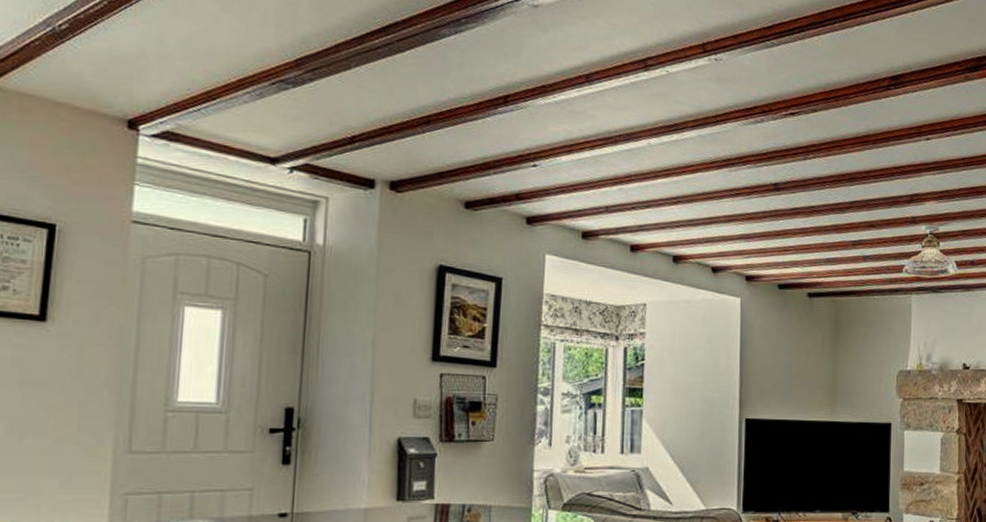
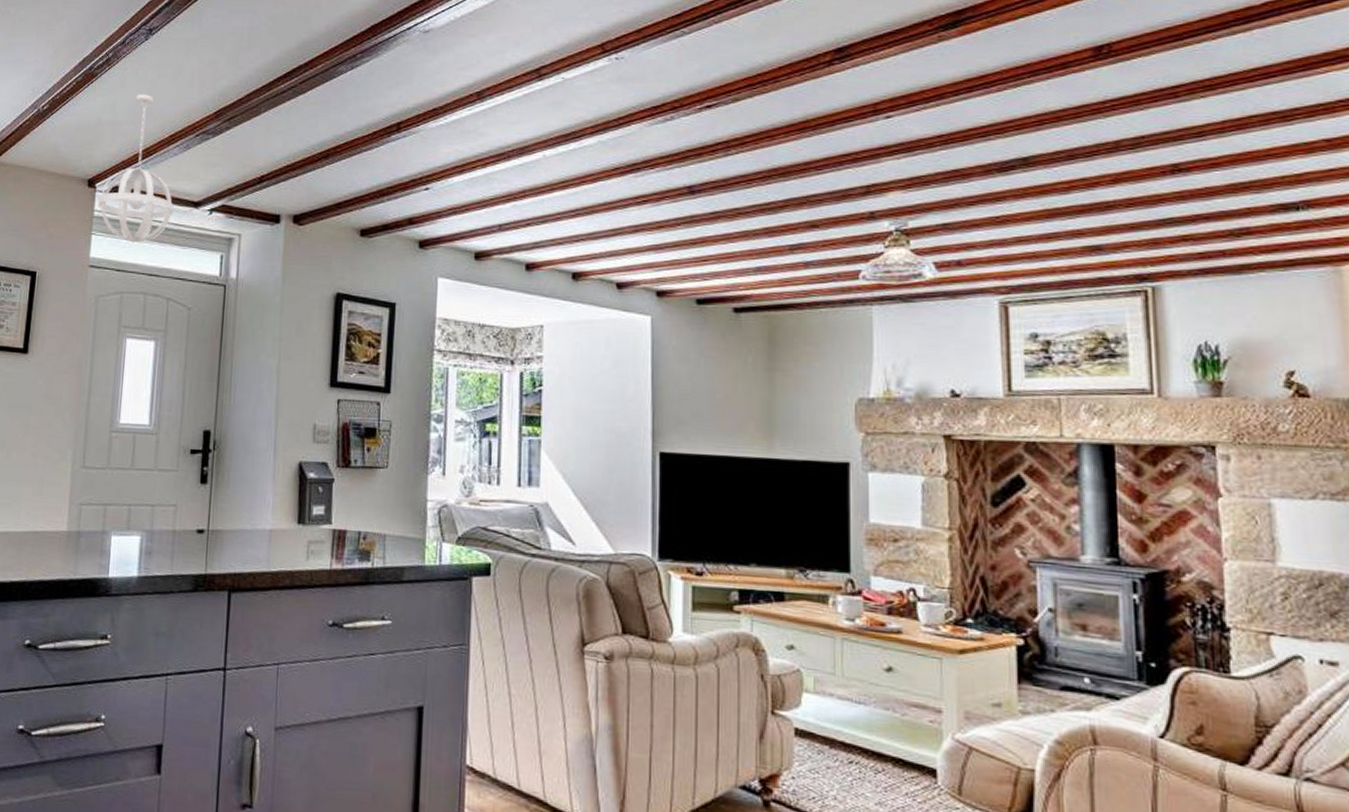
pendant light: none [142,27,244,199] -> present [98,94,174,243]

